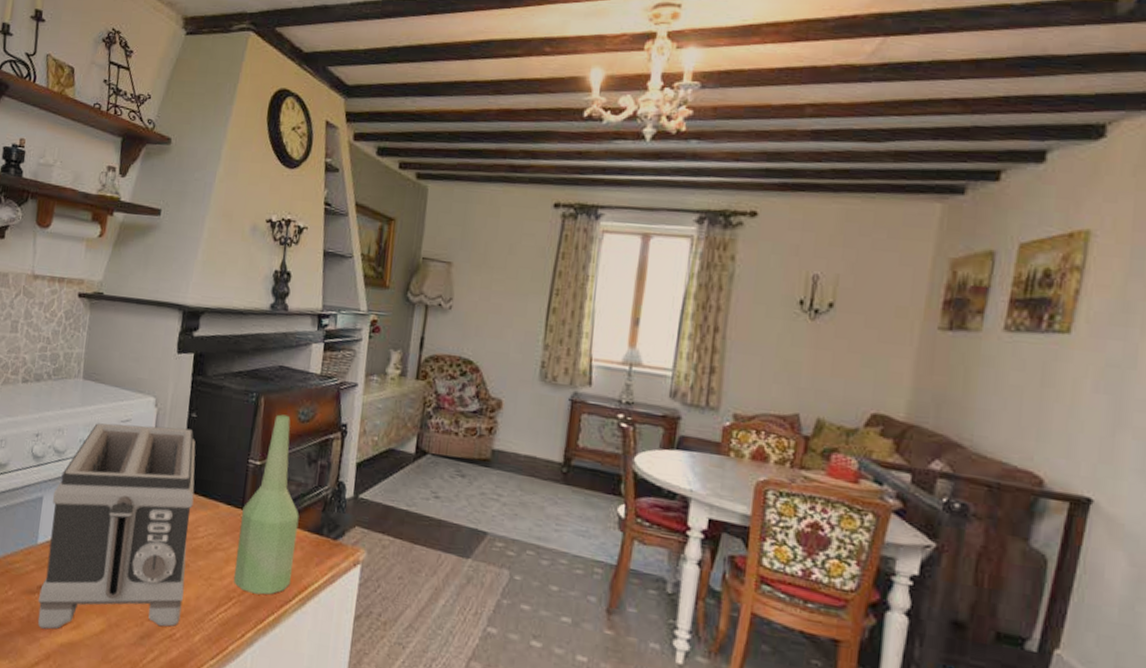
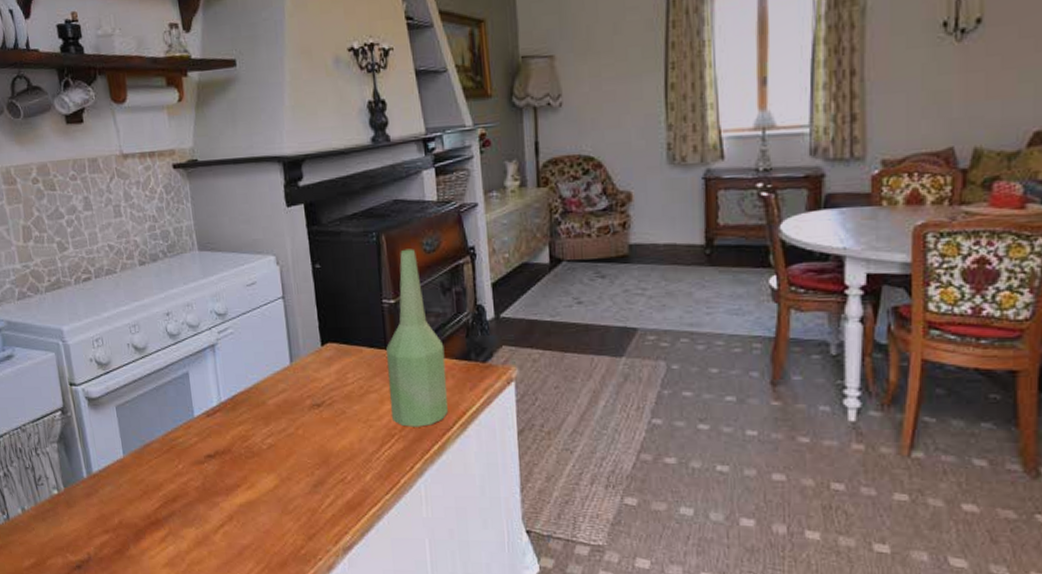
toaster: present [37,423,196,629] -> none [197,281,348,493]

